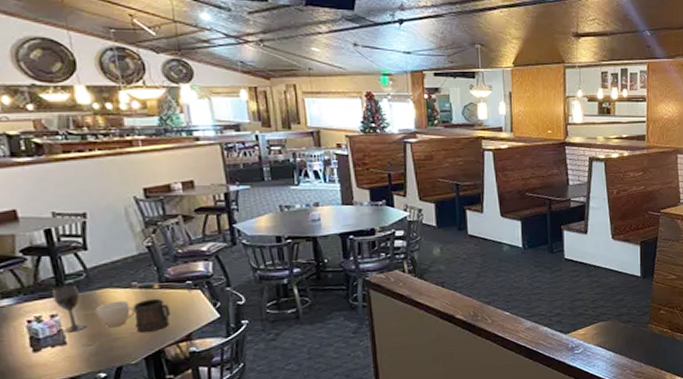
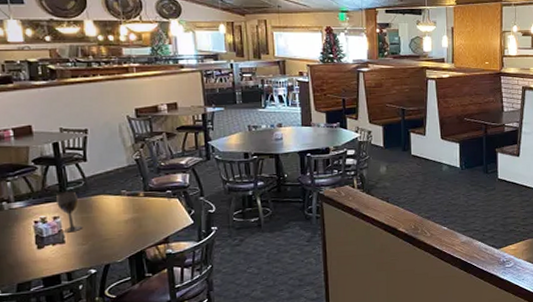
cup: present [96,300,136,328] -> none [91,206,123,230]
beer mug: present [133,298,170,333] -> none [121,205,152,235]

